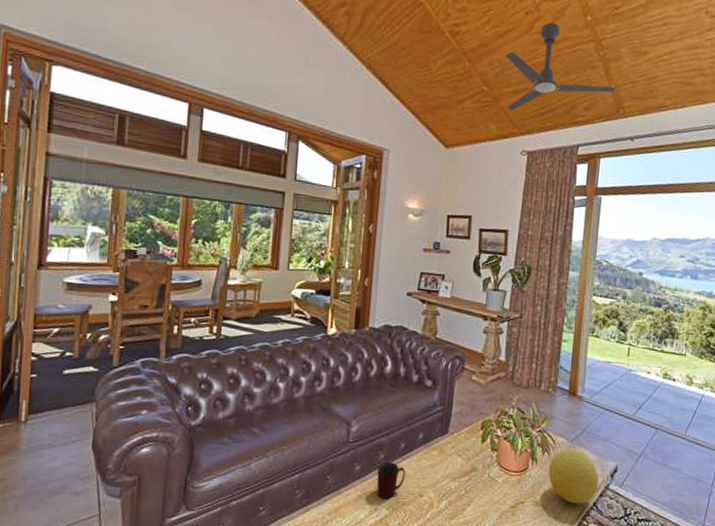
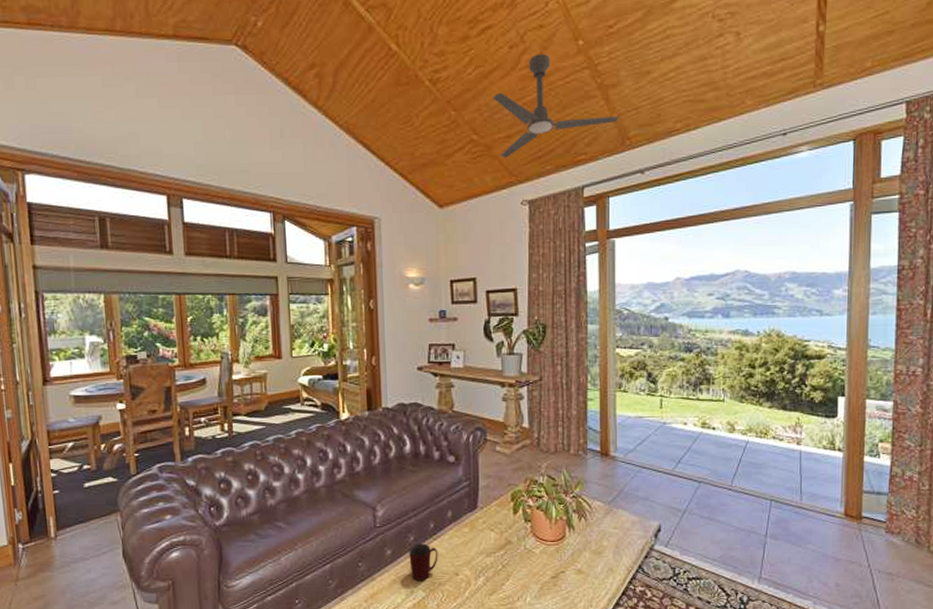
decorative ball: present [548,447,600,504] -> none [587,511,643,568]

